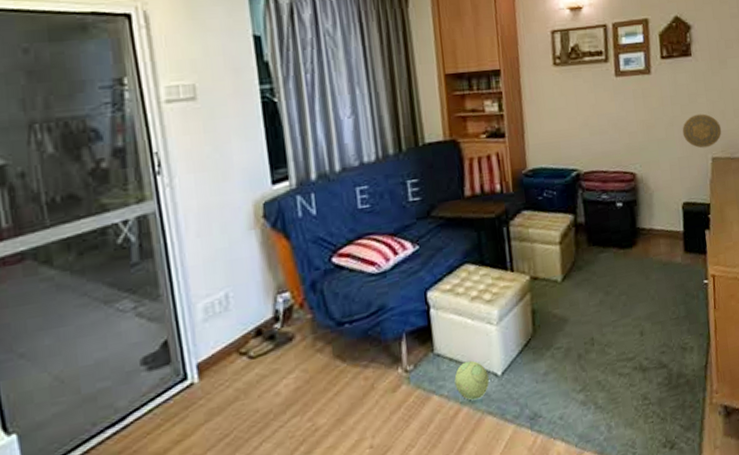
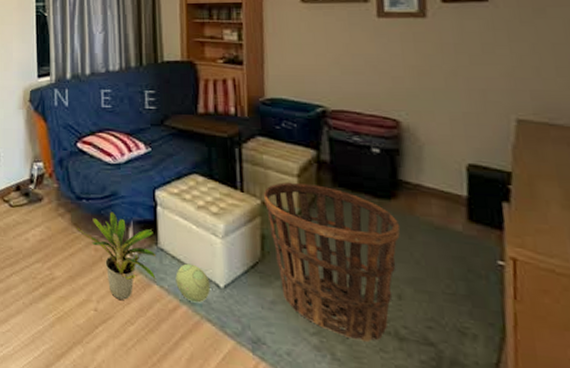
potted plant: none [338,329,435,426] -> present [75,212,157,300]
basket: none [531,248,640,384] -> present [263,182,401,342]
decorative plate: present [682,113,722,149] -> none [470,67,535,107]

